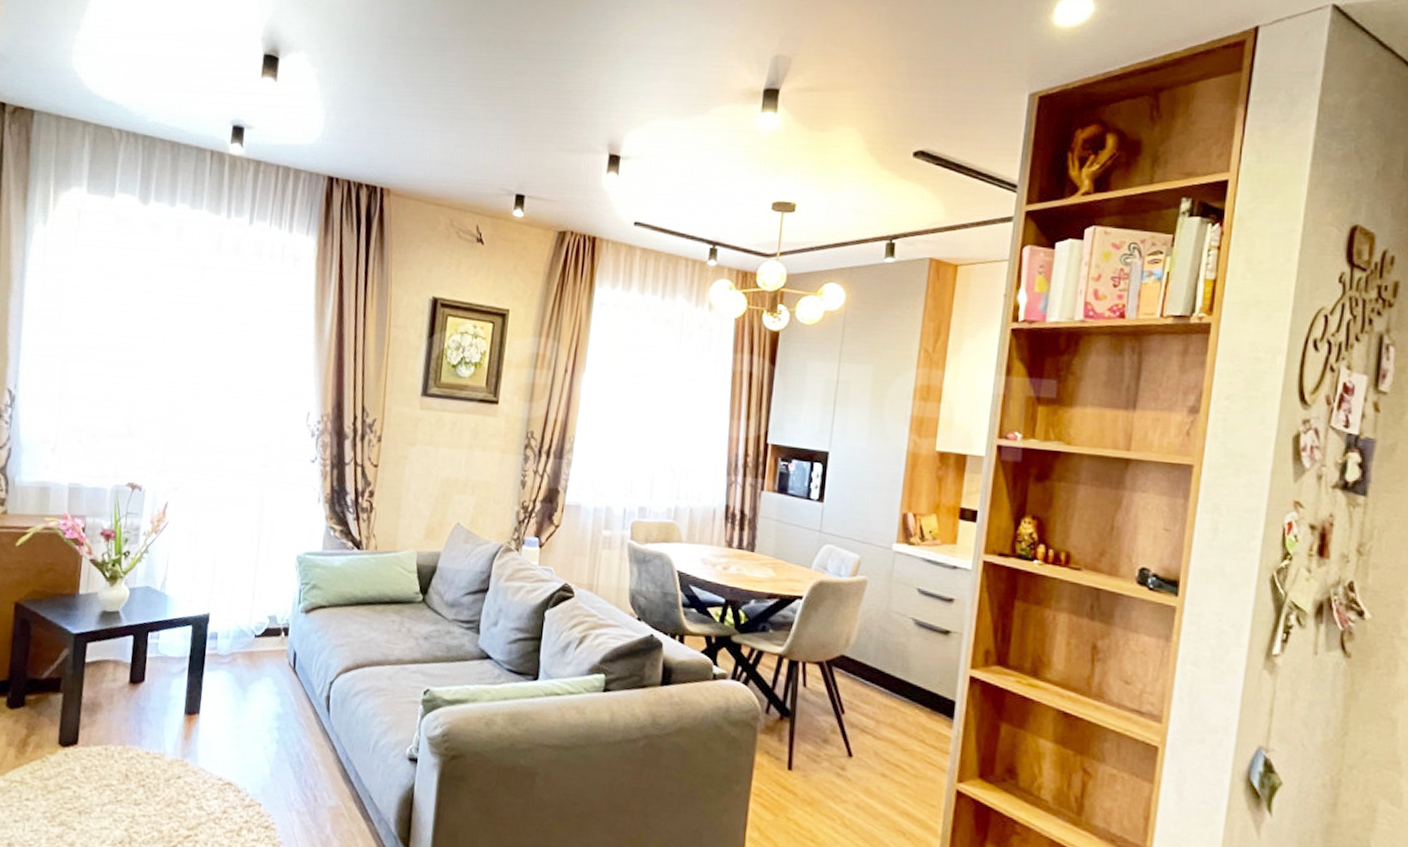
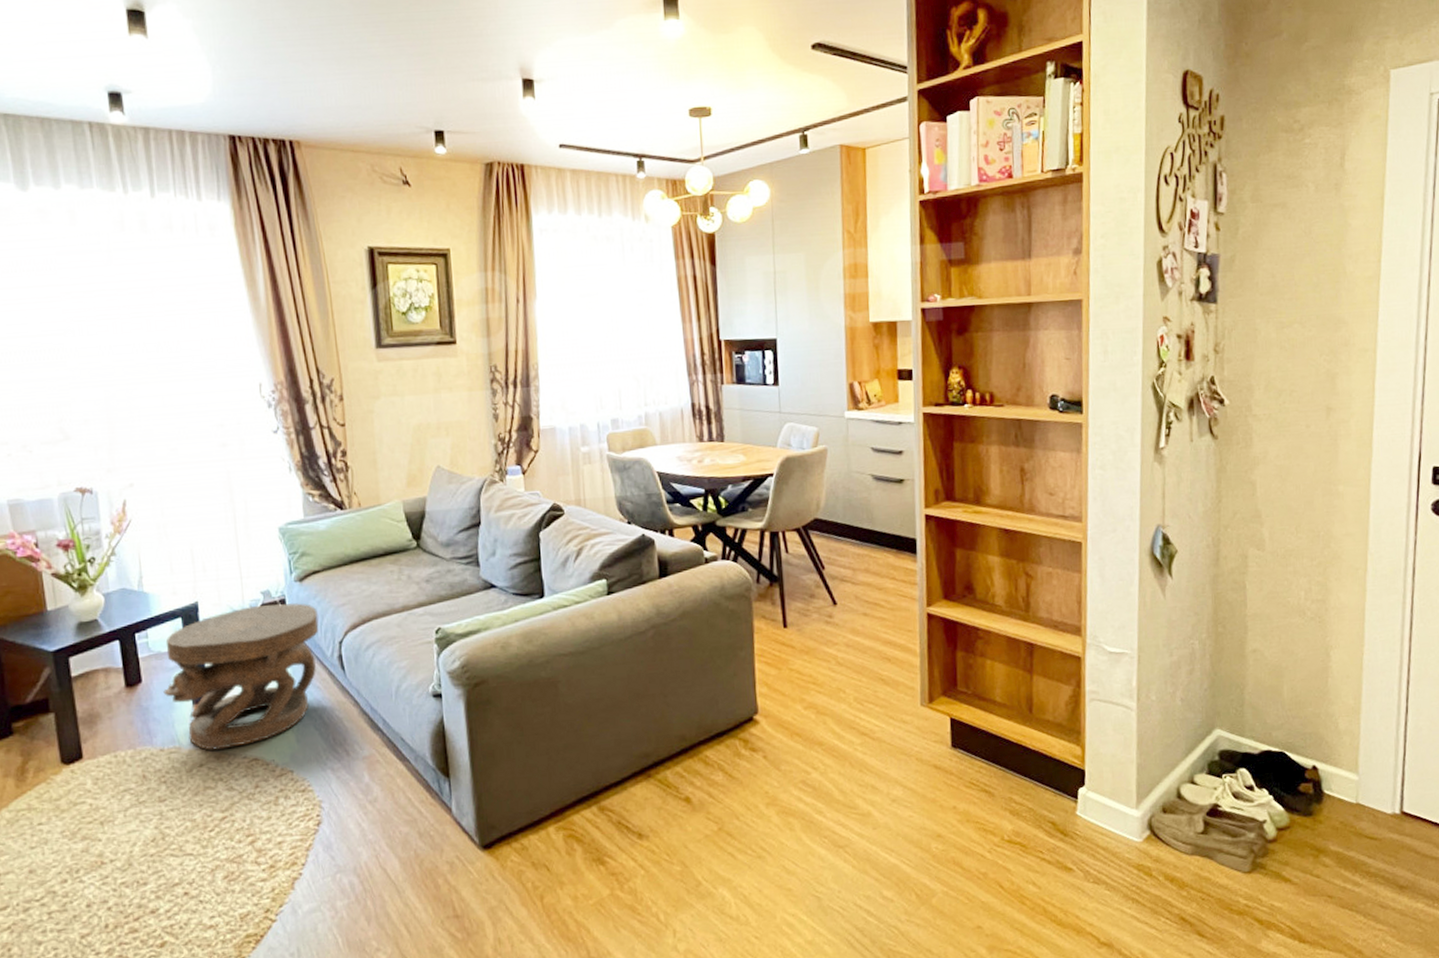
carved stool: none [161,627,316,767] -> present [163,603,319,751]

